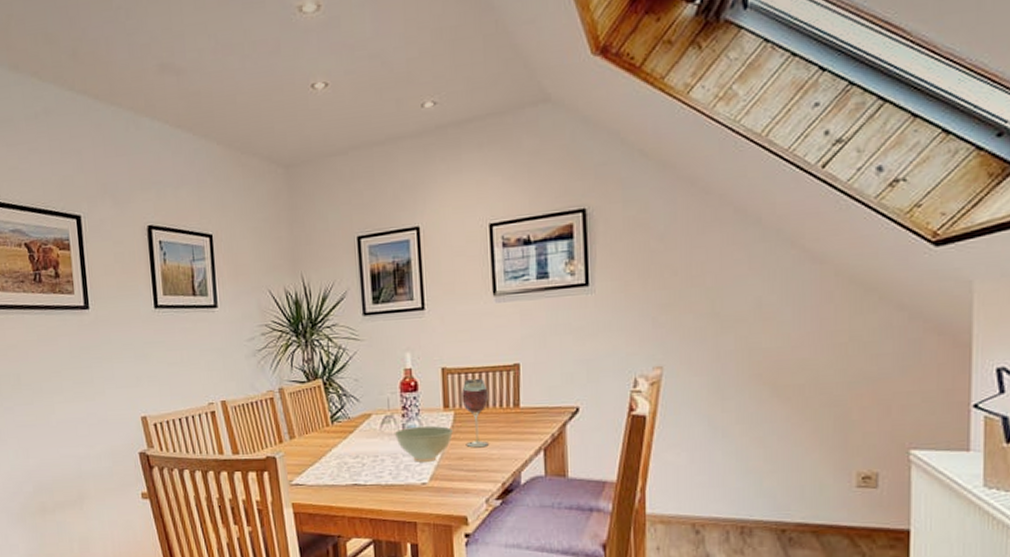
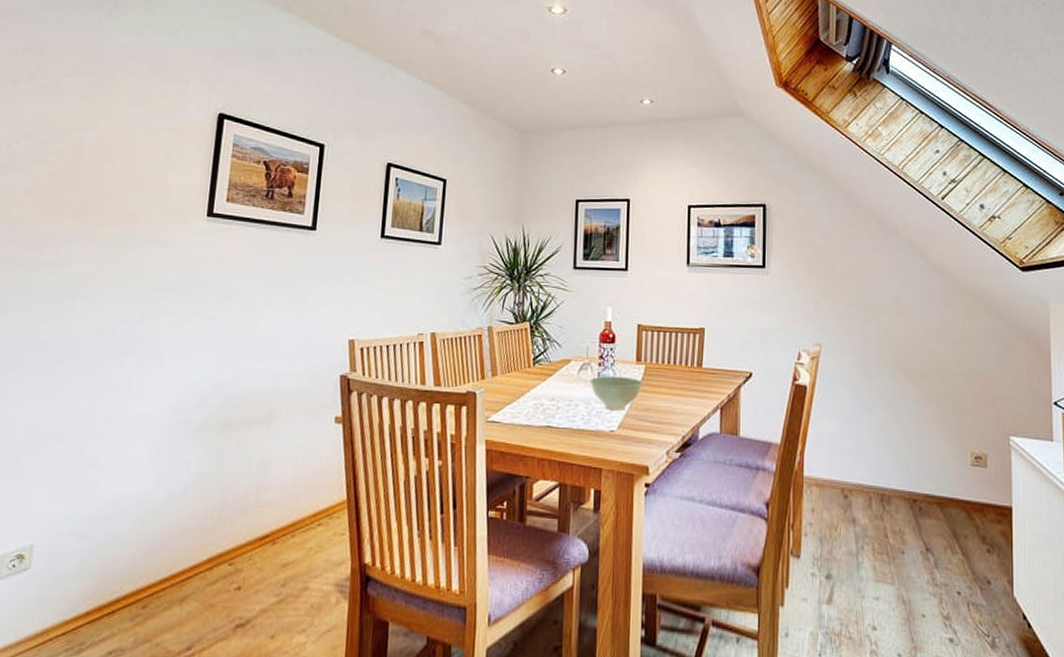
wineglass: present [461,378,489,448] -> none [653,336,676,402]

